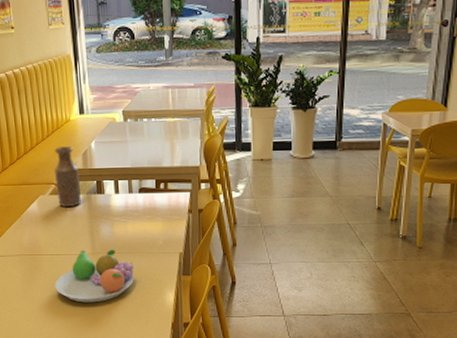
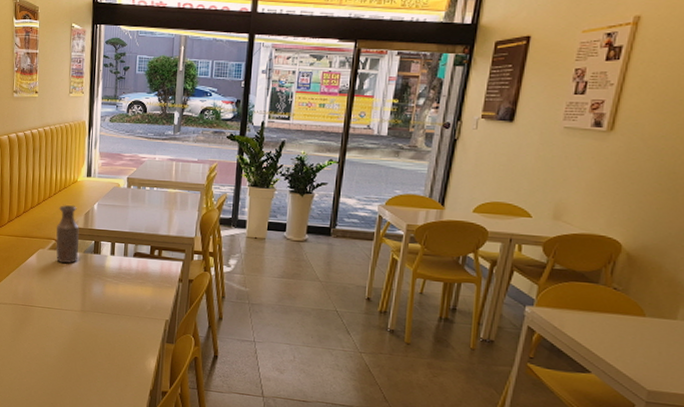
fruit bowl: present [54,249,134,303] -> none [41,305,120,360]

